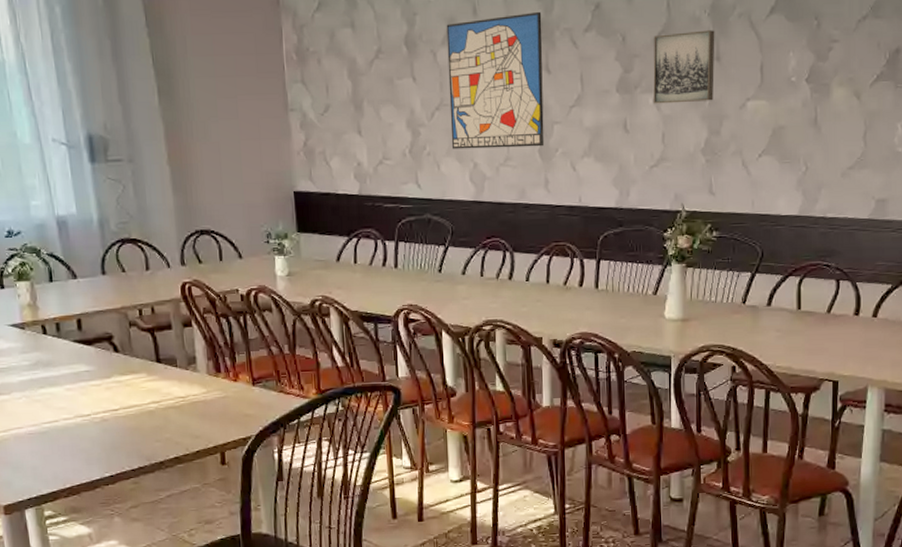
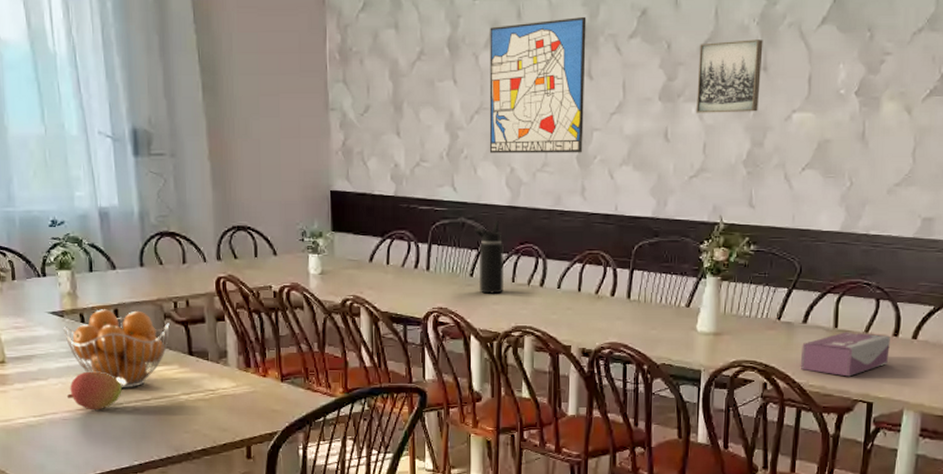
fruit basket: none [25,319,136,399] -> present [63,309,170,388]
fruit: none [31,383,89,423] -> present [66,371,122,410]
water bottle: none [440,216,474,289] -> present [474,221,505,294]
tissue box: none [767,313,852,357] -> present [801,332,890,377]

